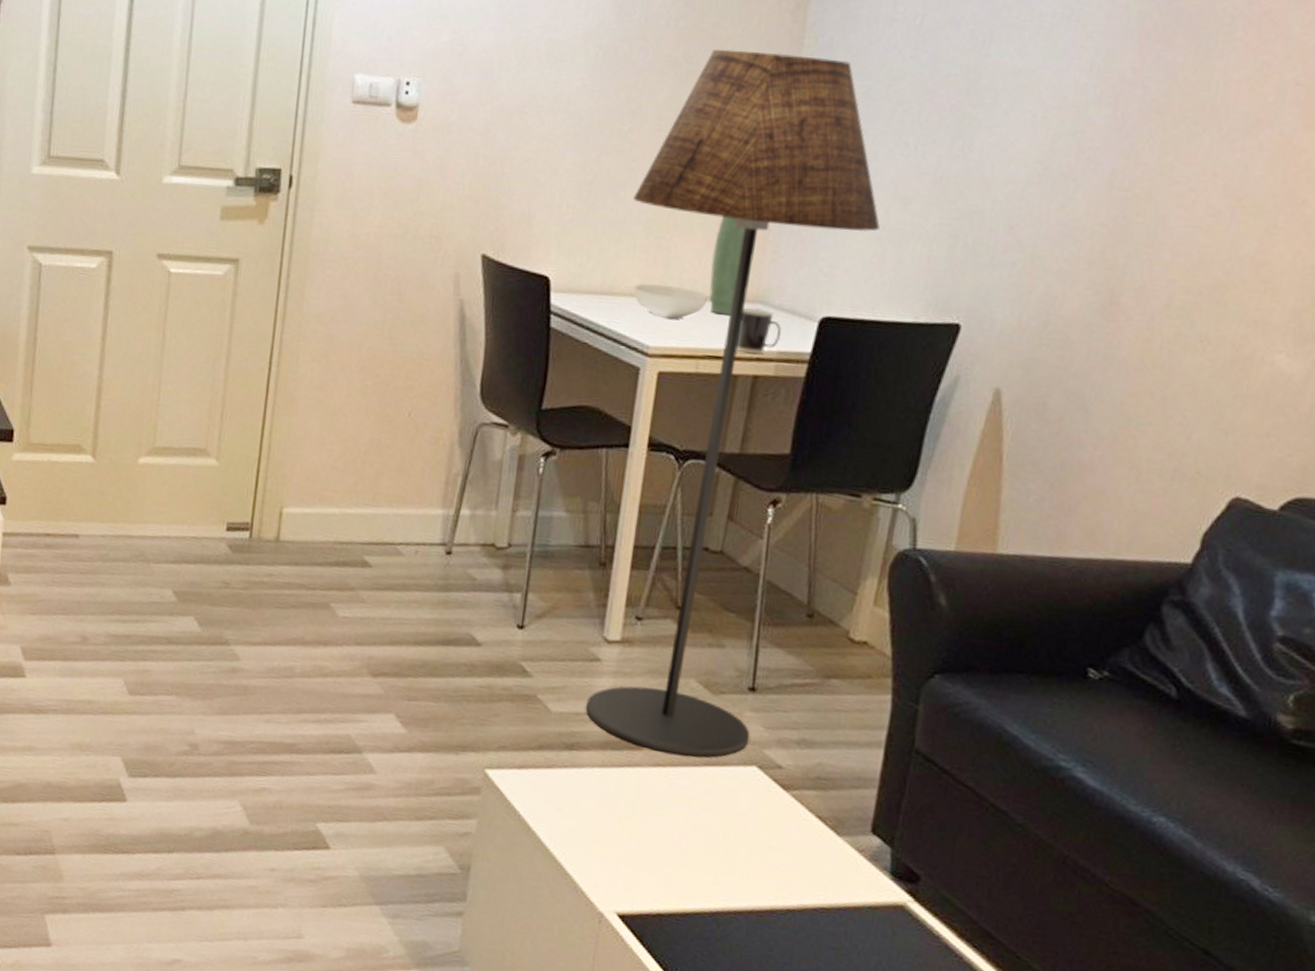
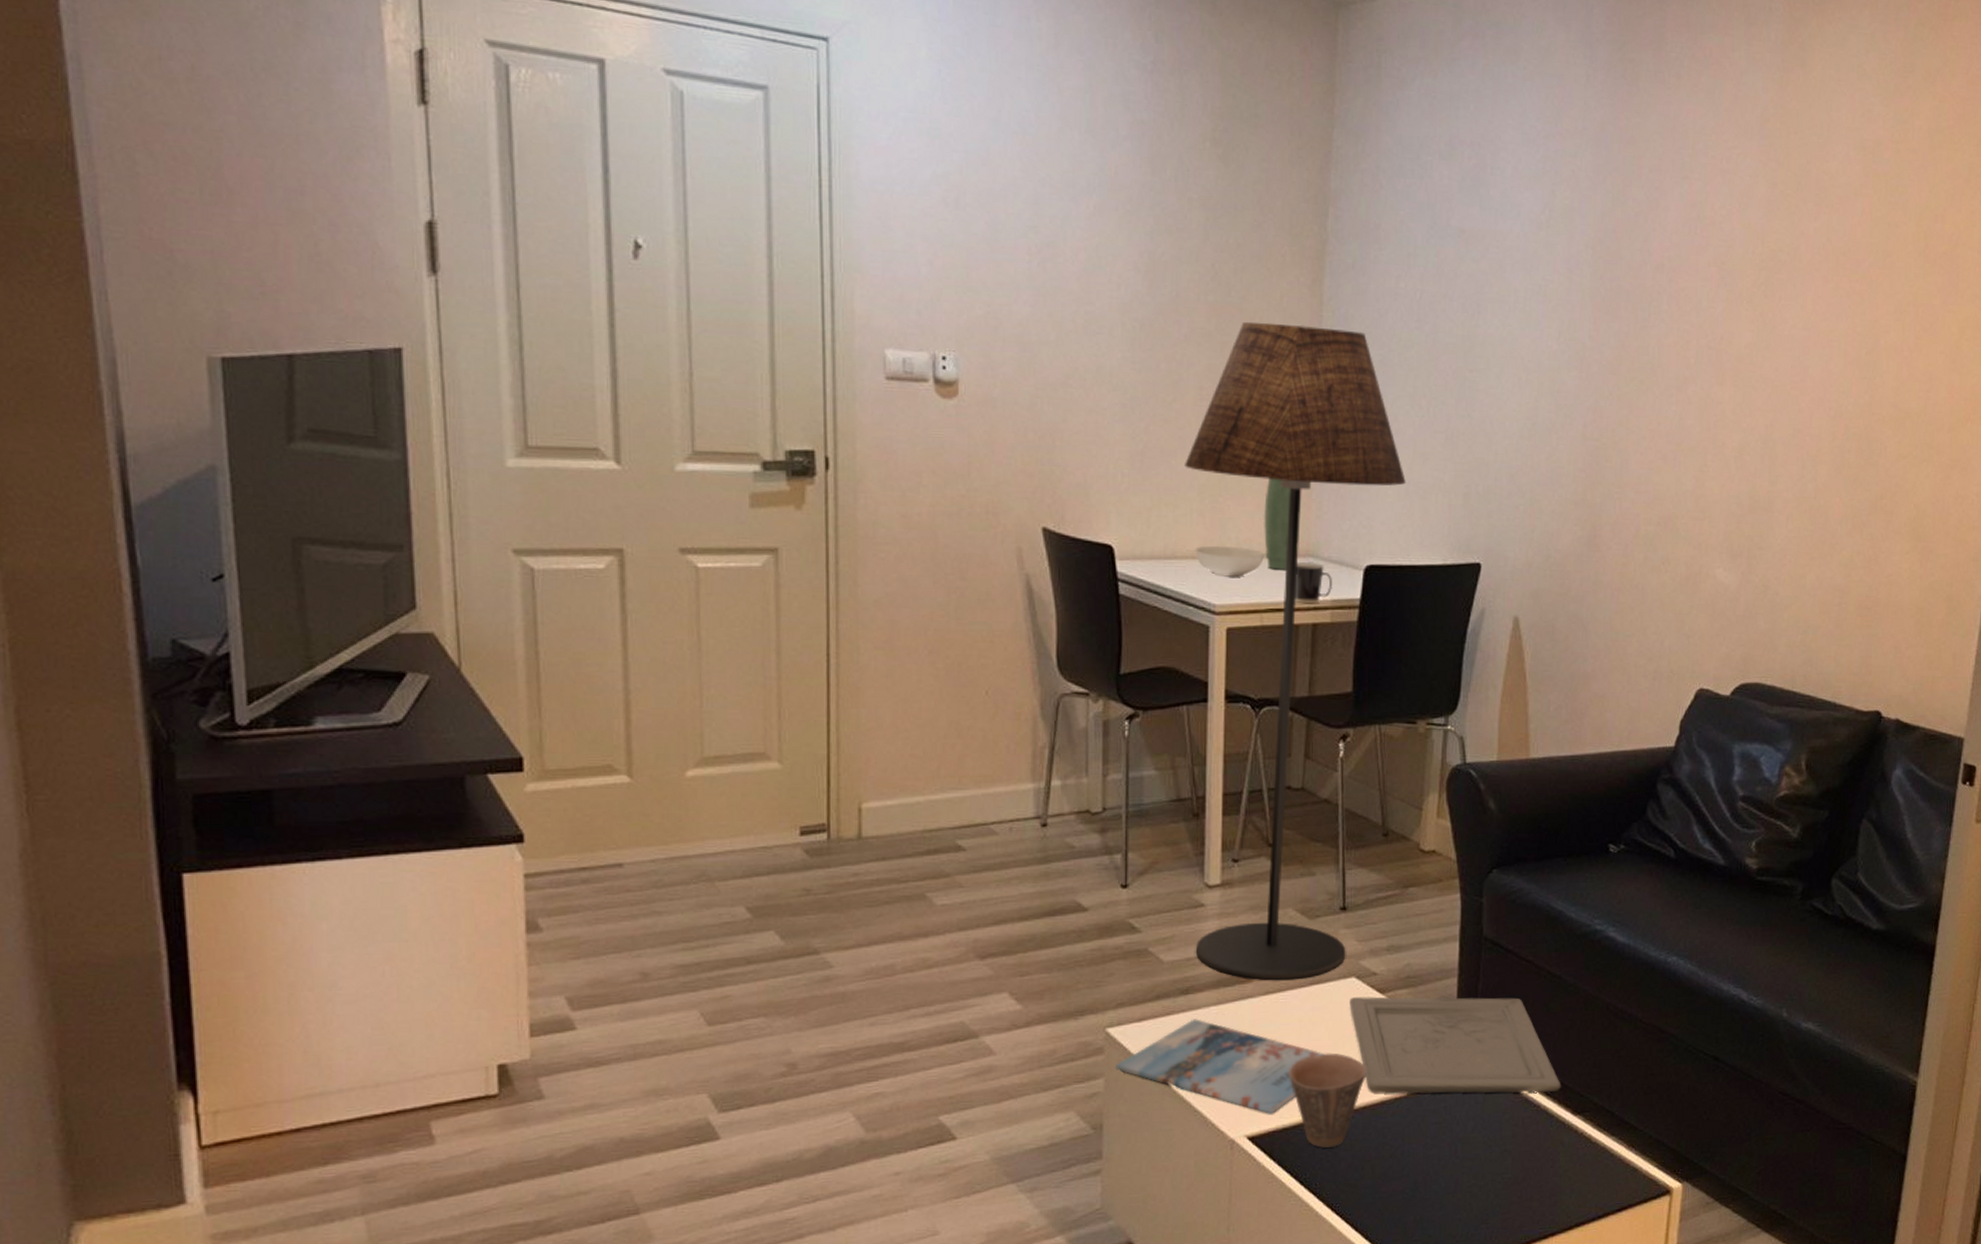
magazine: none [490,777,712,896] -> present [1115,1019,1324,1114]
cup: none [670,841,759,947] -> present [1289,1053,1367,1148]
decorative tray: none [746,788,993,946] -> present [1349,996,1561,1094]

